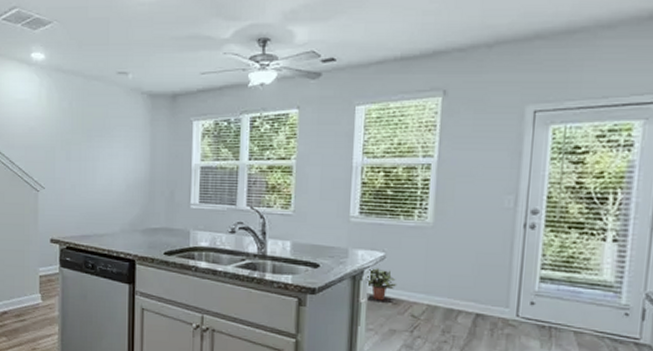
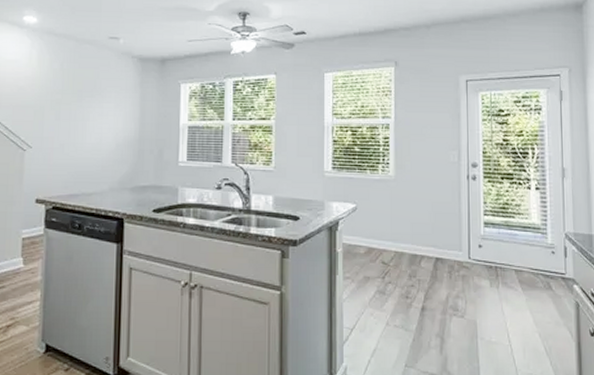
potted plant: present [366,268,397,301] -> none [341,219,368,250]

